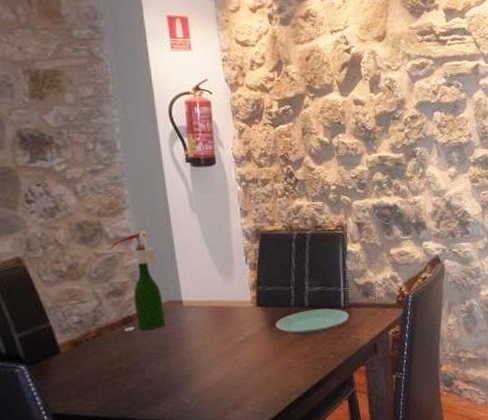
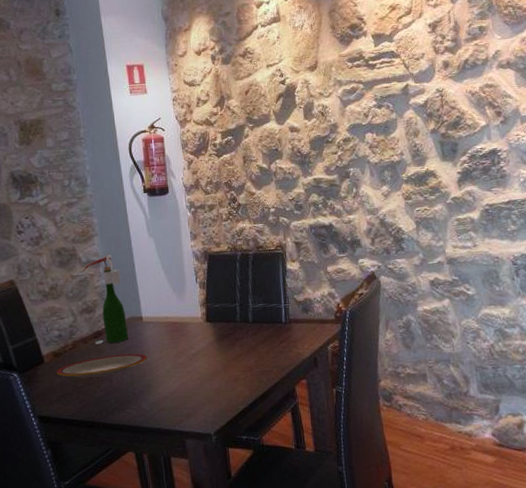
plate: none [76,341,188,370] -> present [57,353,148,378]
plate: present [276,308,349,336] -> none [223,324,290,349]

